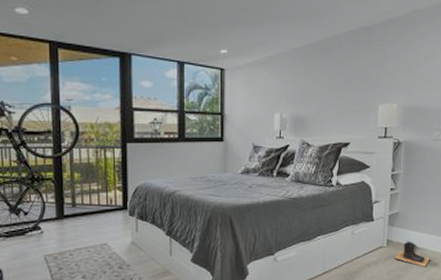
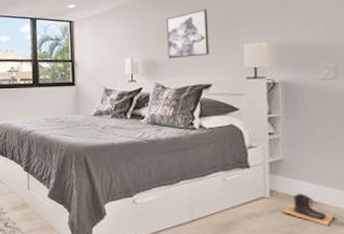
wall art: none [314,67,352,116] -> present [166,9,210,59]

